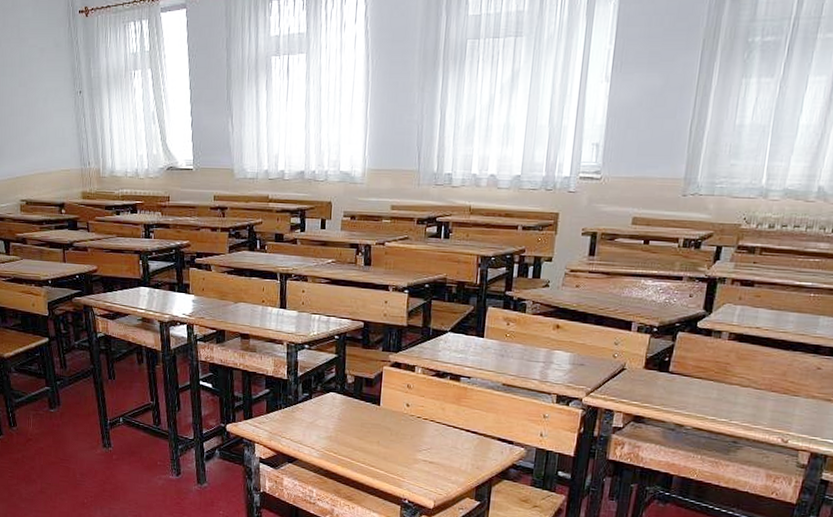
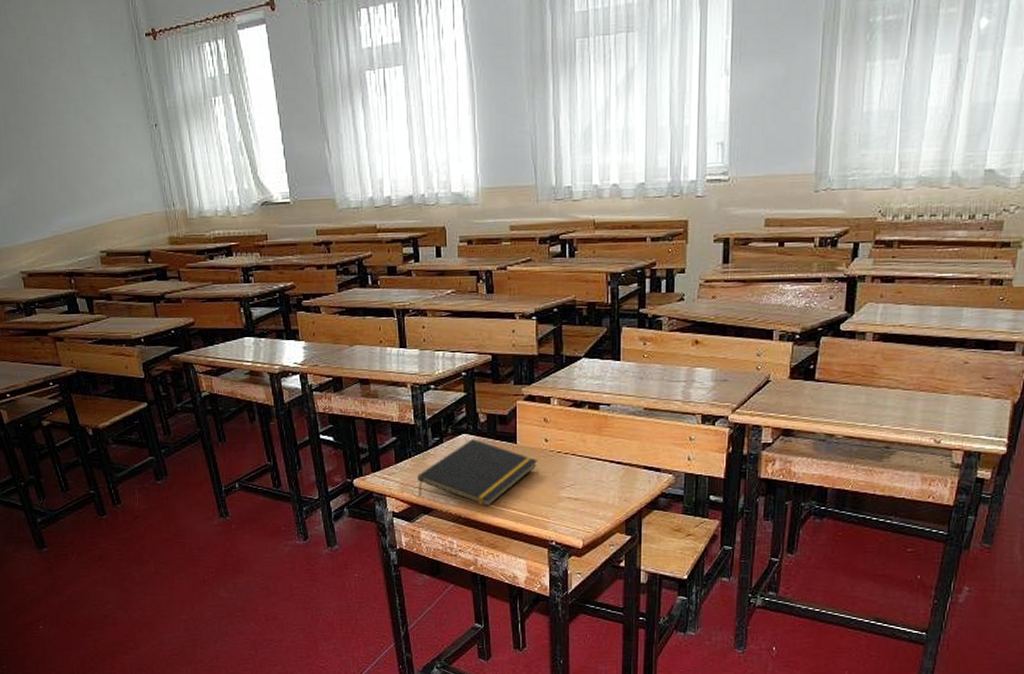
notepad: none [284,398,398,462] -> present [417,439,537,507]

